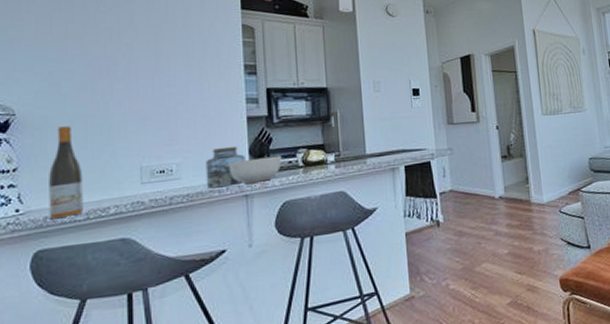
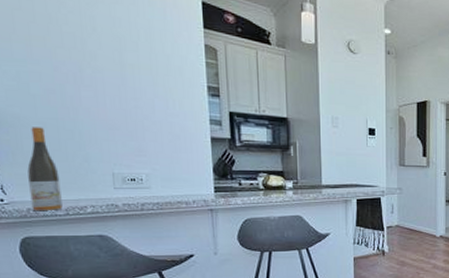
jar: present [205,146,245,189] -> none [173,163,210,200]
bowl: present [227,155,282,185] -> none [193,177,244,200]

